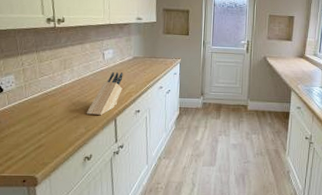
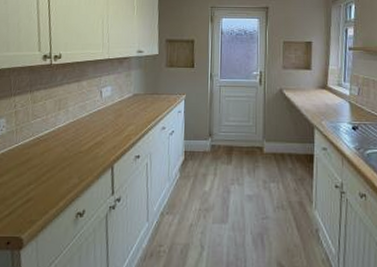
knife block: present [86,72,123,116] -> none [80,112,122,163]

